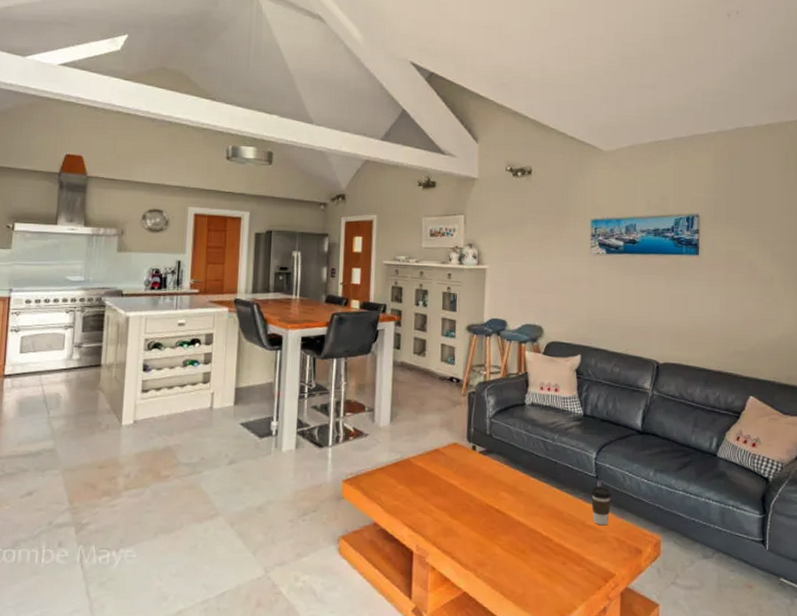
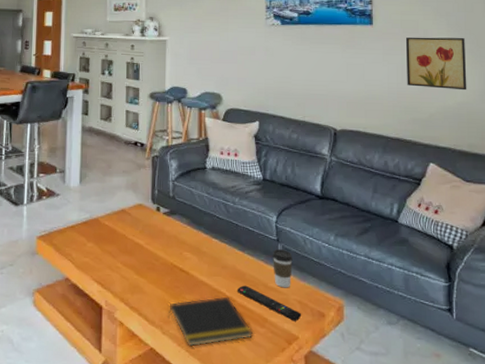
notepad: none [482,536,569,589] -> present [167,296,253,347]
remote control: none [554,524,619,559] -> present [236,285,302,321]
wall art: none [730,268,789,323] -> present [405,37,467,91]

